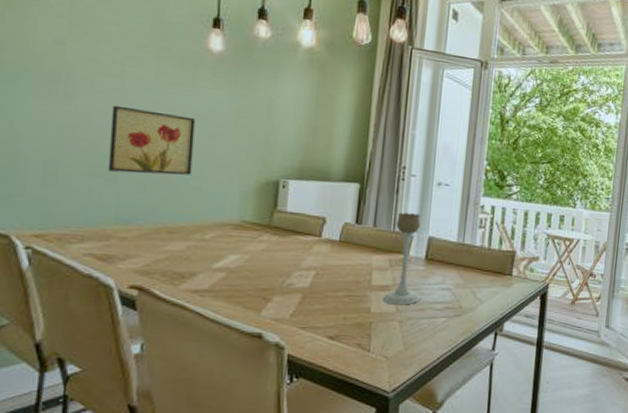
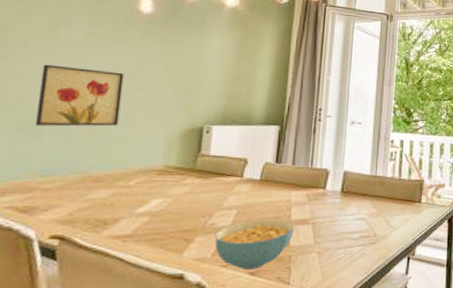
cereal bowl: none [292,282,375,333] -> present [214,219,295,270]
candle holder: present [382,212,421,305] -> none [301,150,338,237]

